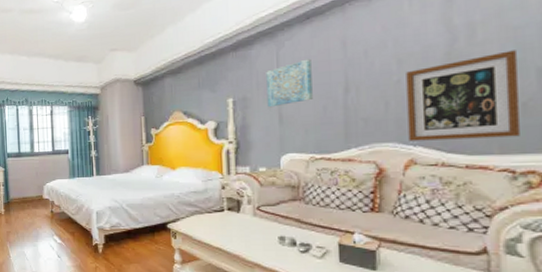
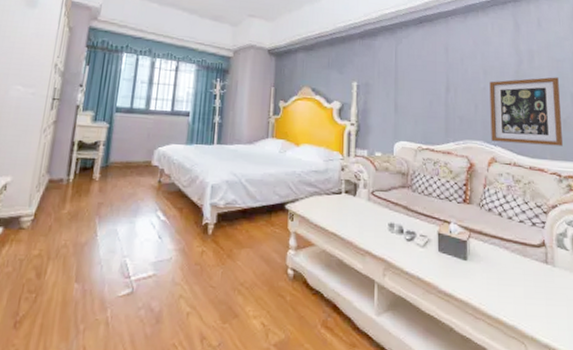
wall art: present [266,58,313,108] -> none [386,57,422,96]

